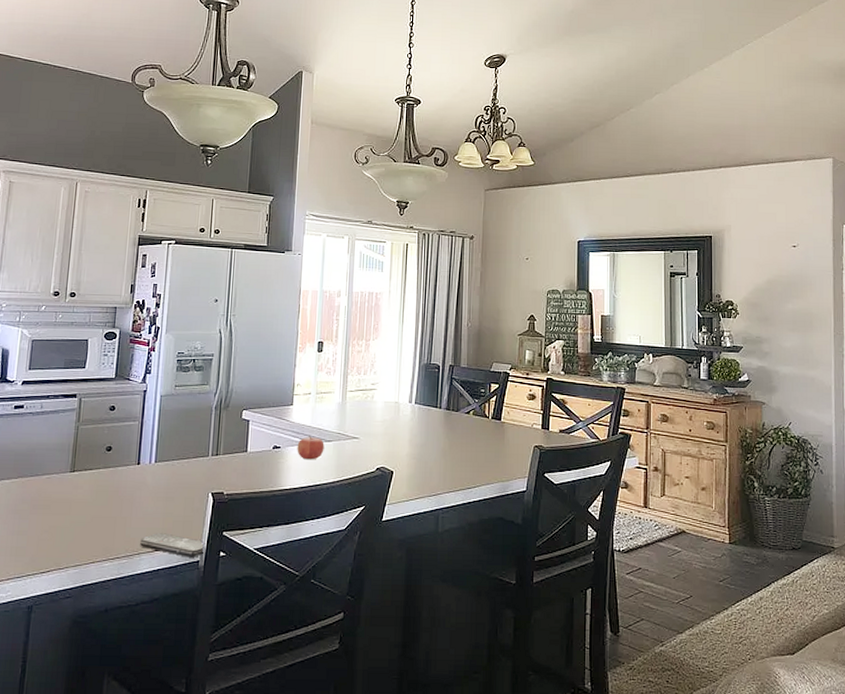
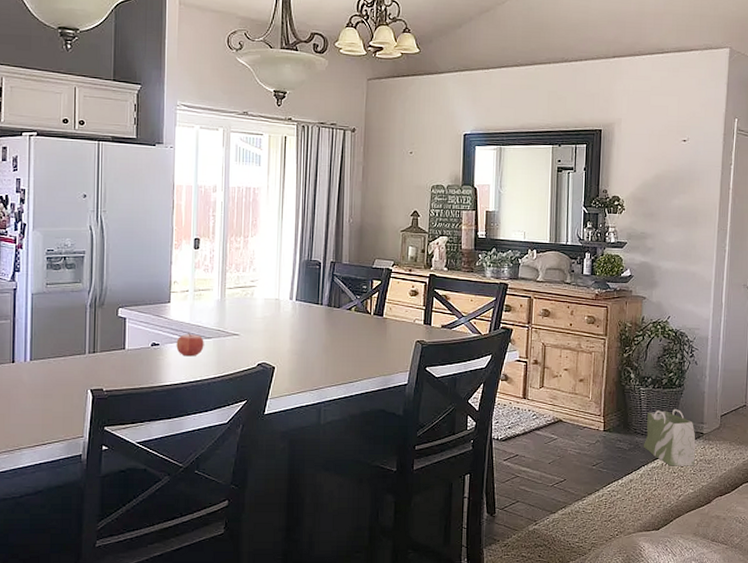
mobile phone: present [140,533,206,557] -> none [20,429,88,451]
grocery bag: none [771,520,828,584] -> present [643,408,696,466]

